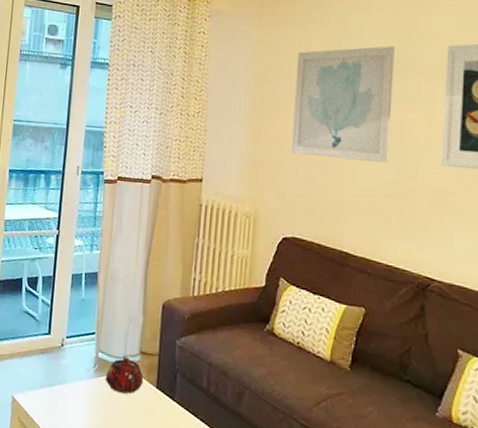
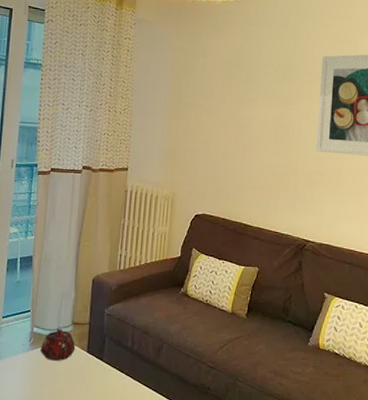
wall art: present [291,46,395,164] -> none [203,55,284,151]

